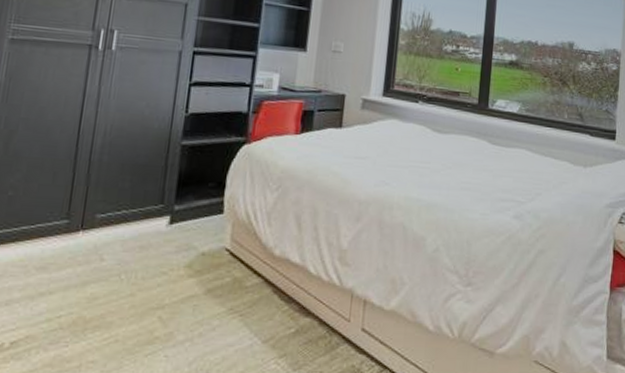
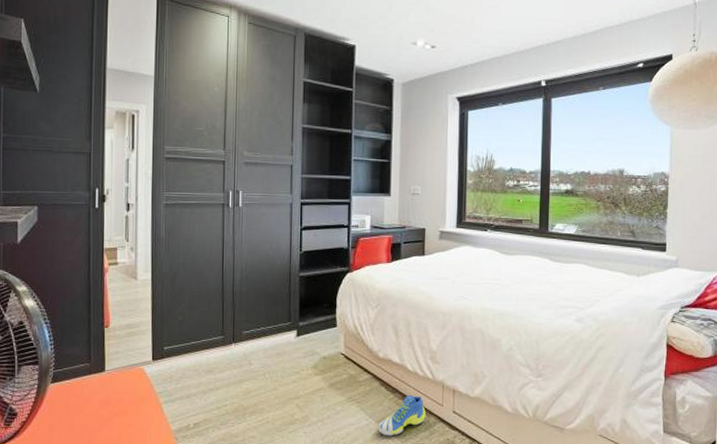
sneaker: none [264,306,328,362] -> present [377,395,426,436]

